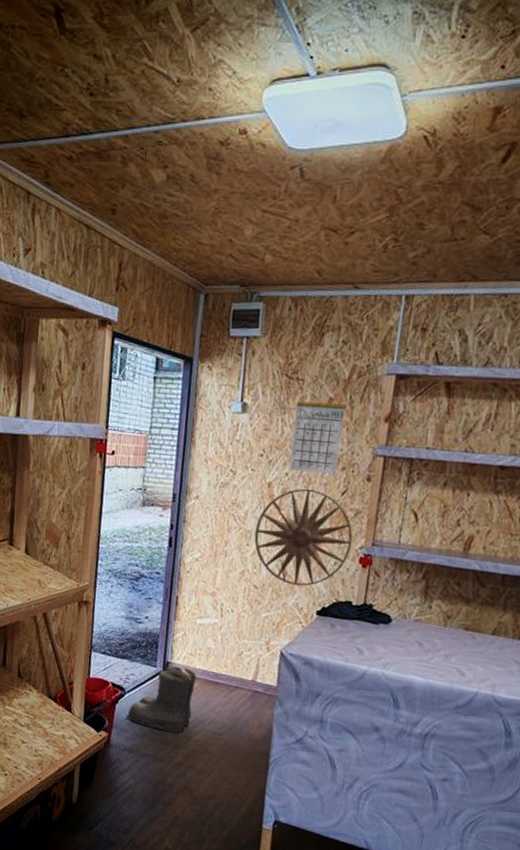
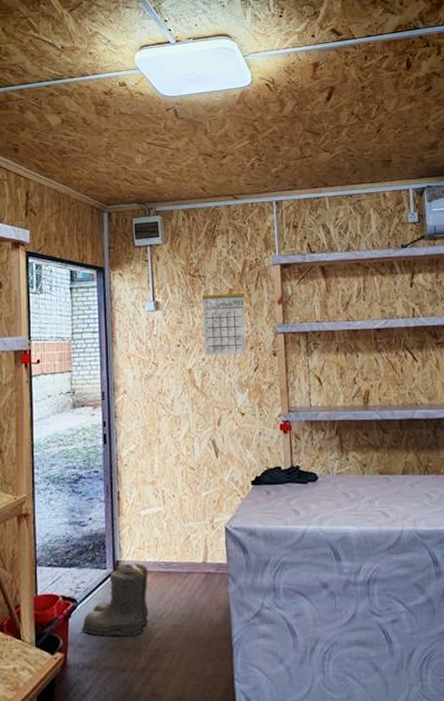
wall art: present [254,488,353,586] -> none [183,369,271,460]

